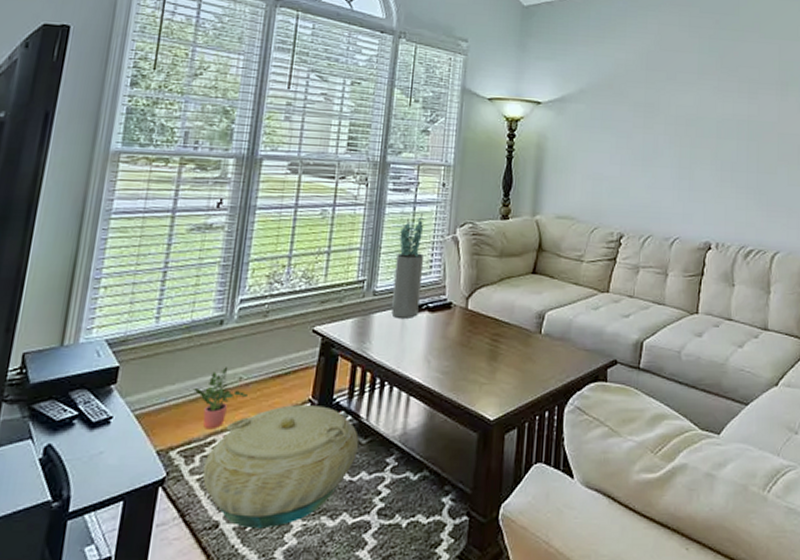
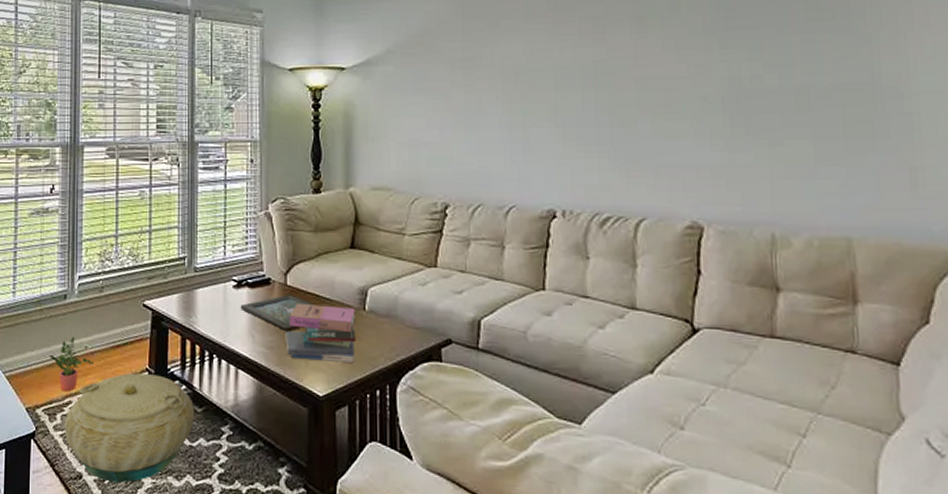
vase: present [391,212,425,318] -> none [213,190,240,294]
decorative tray: none [418,317,496,356] -> present [240,293,317,332]
books: none [461,327,532,385] -> present [285,302,356,363]

